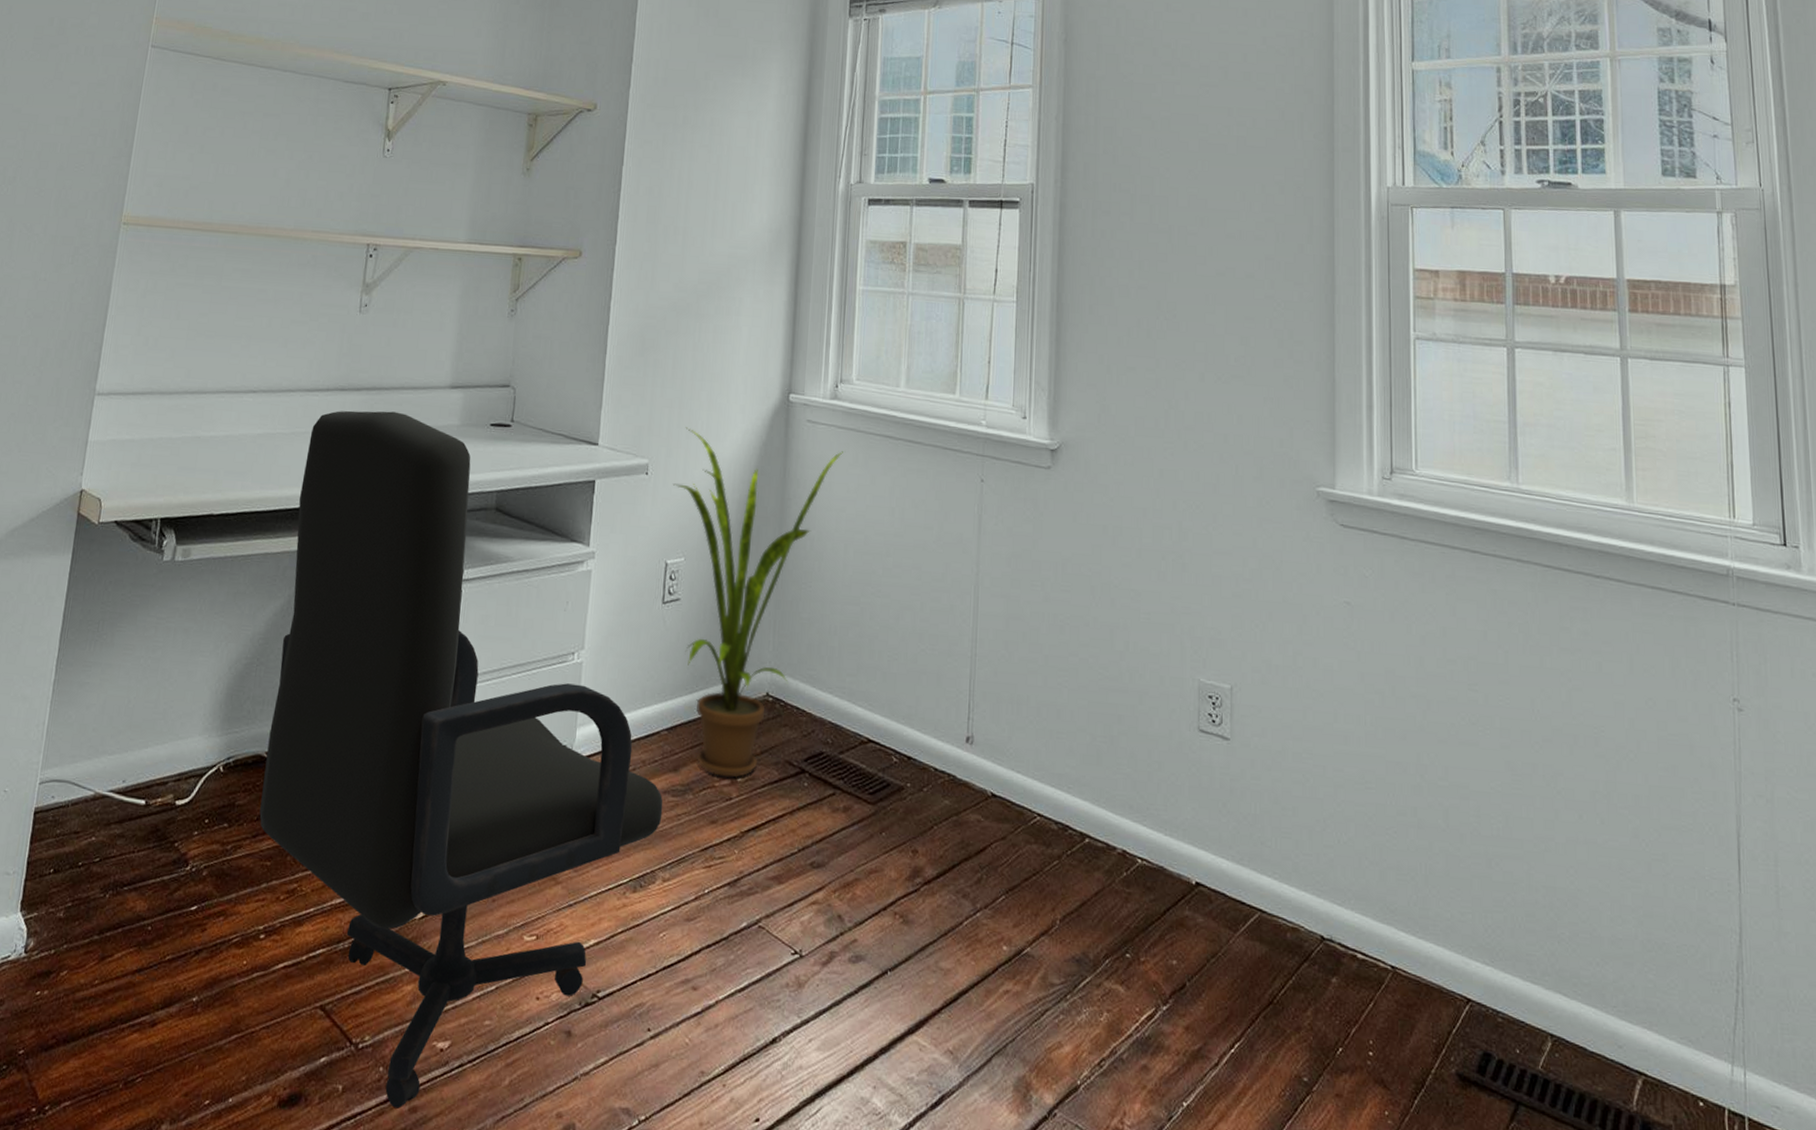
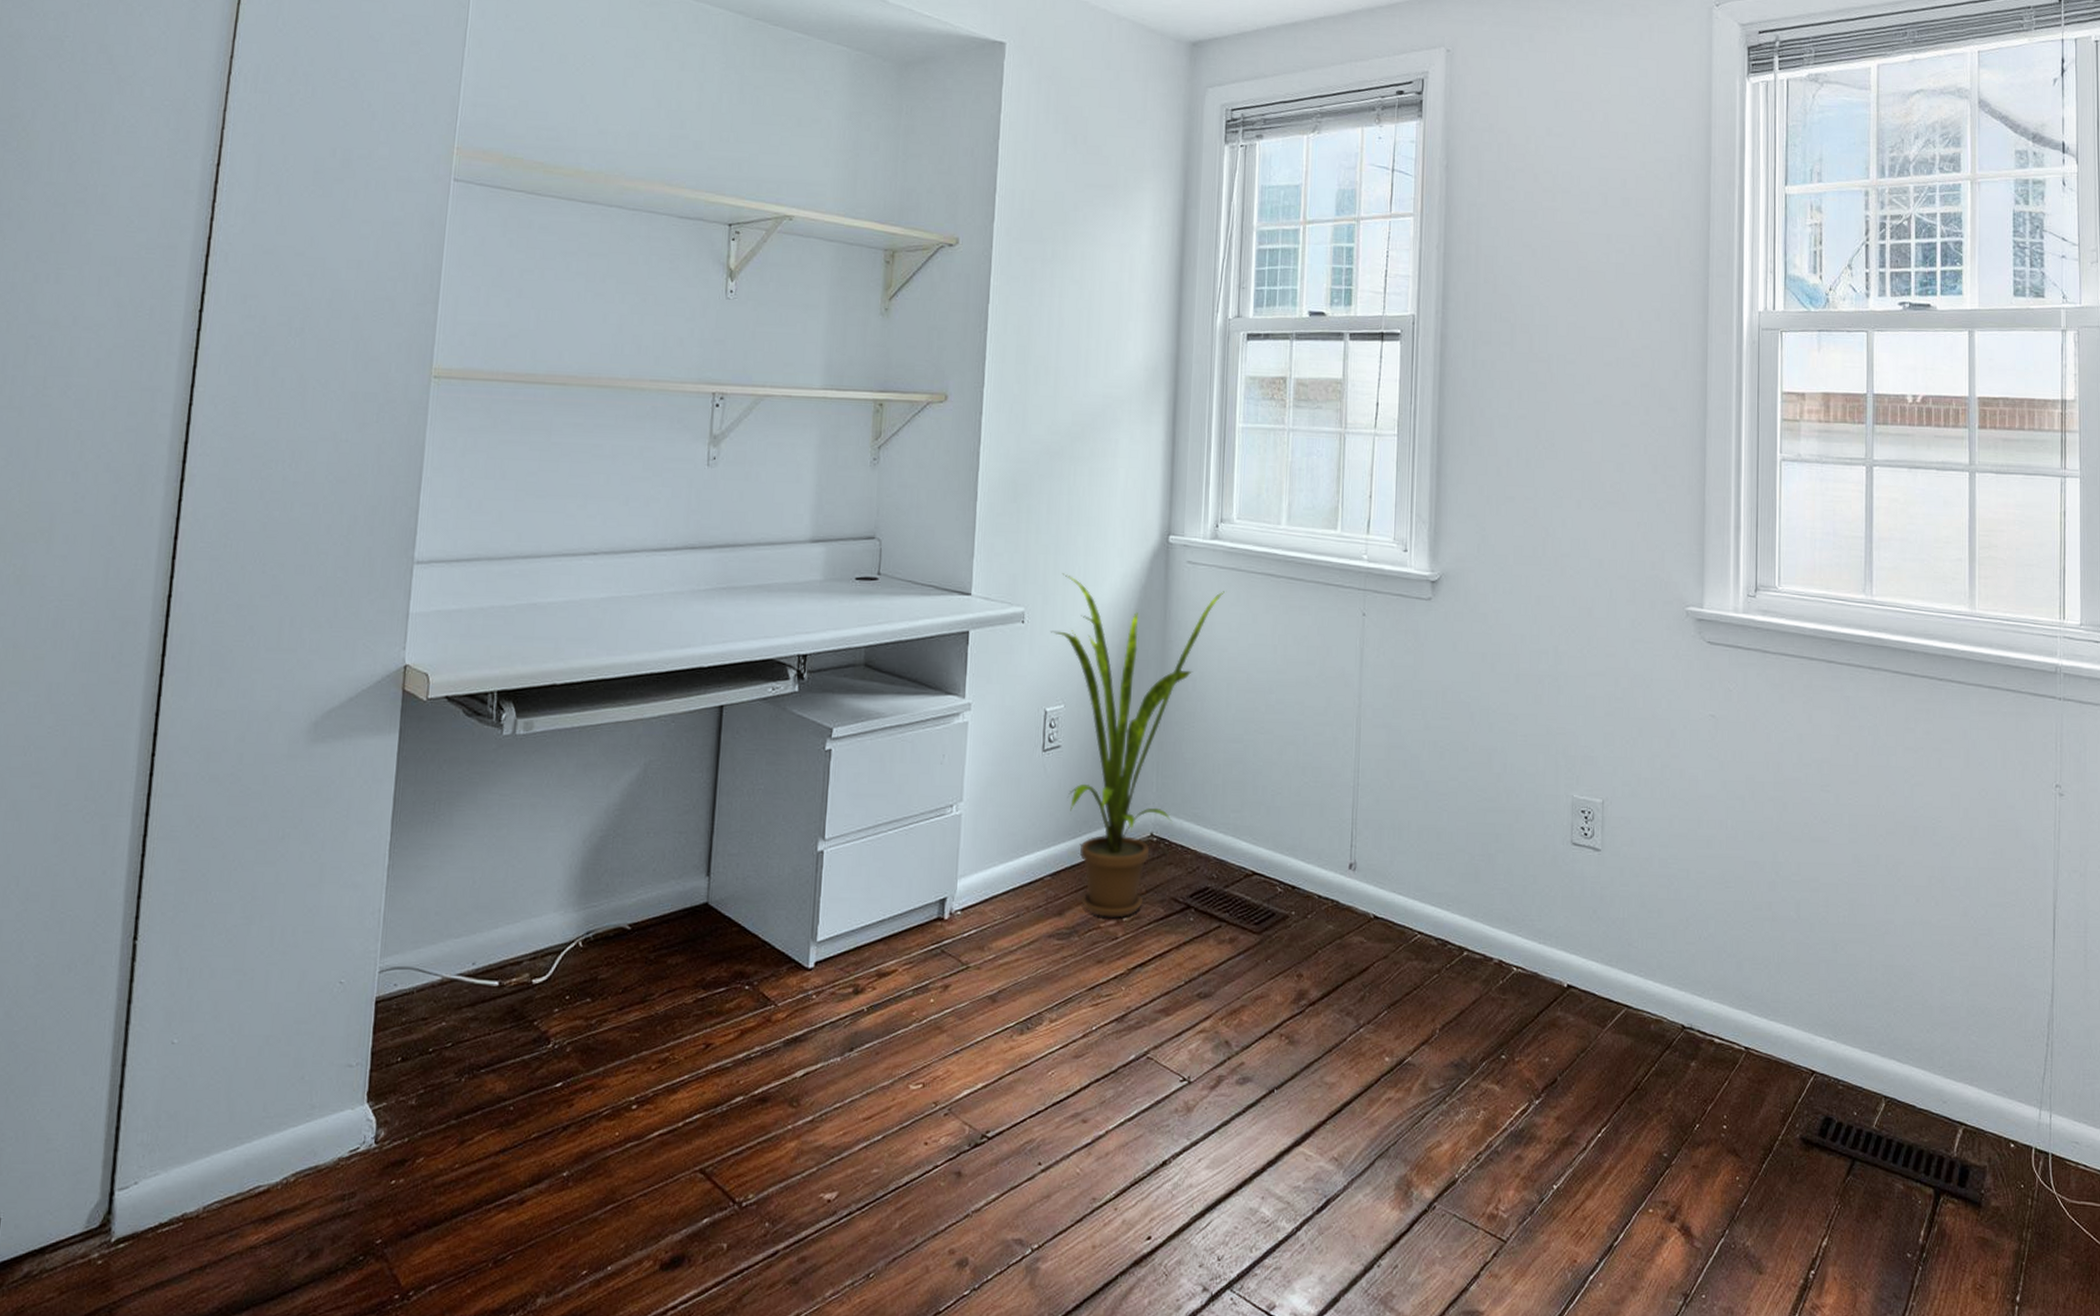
chair: present [259,410,663,1109] -> none [624,568,1049,1260]

